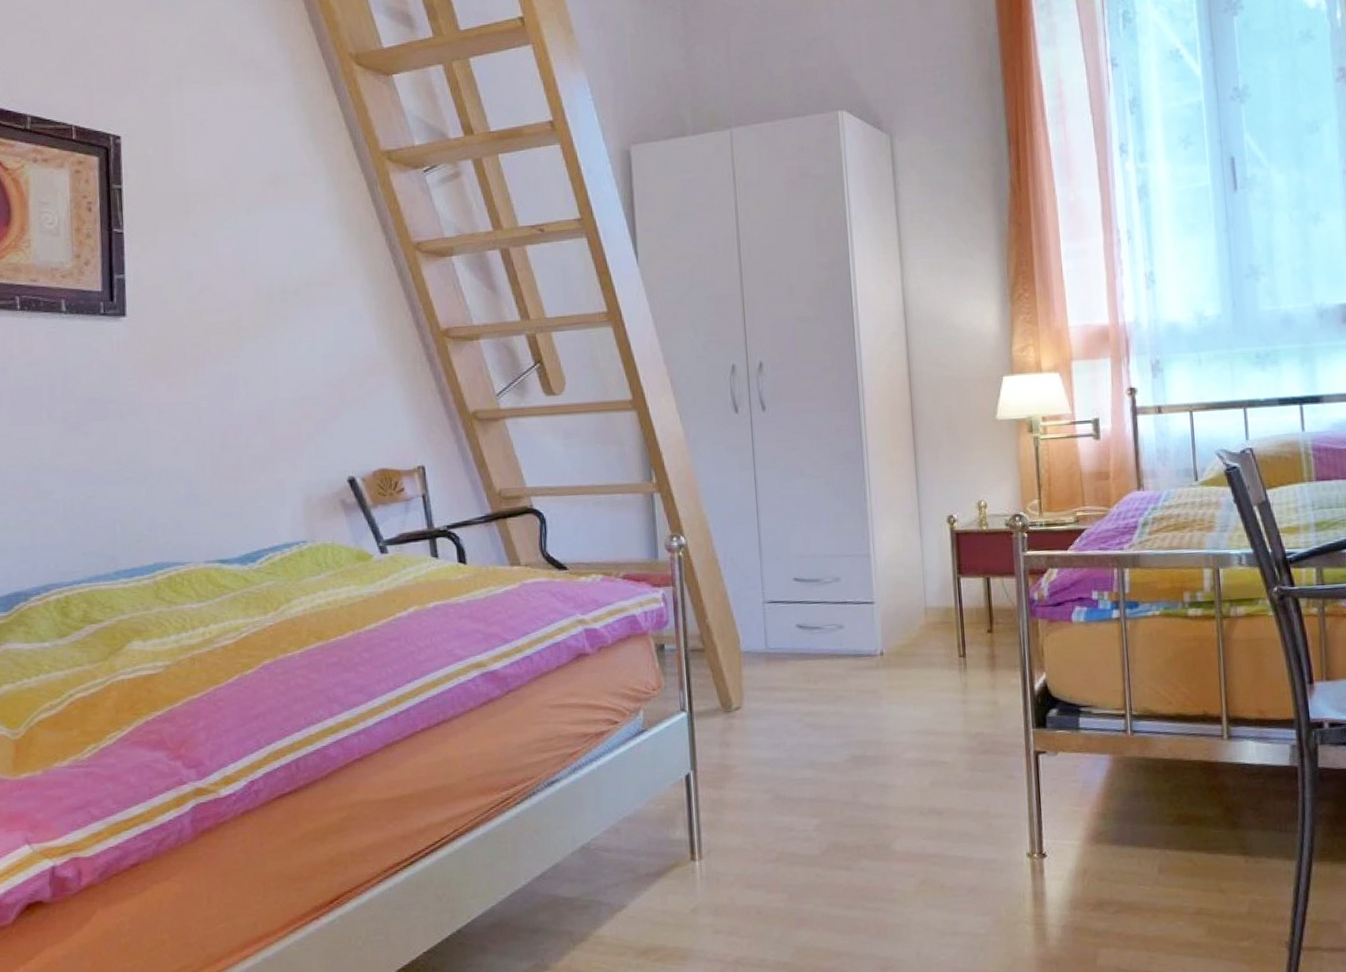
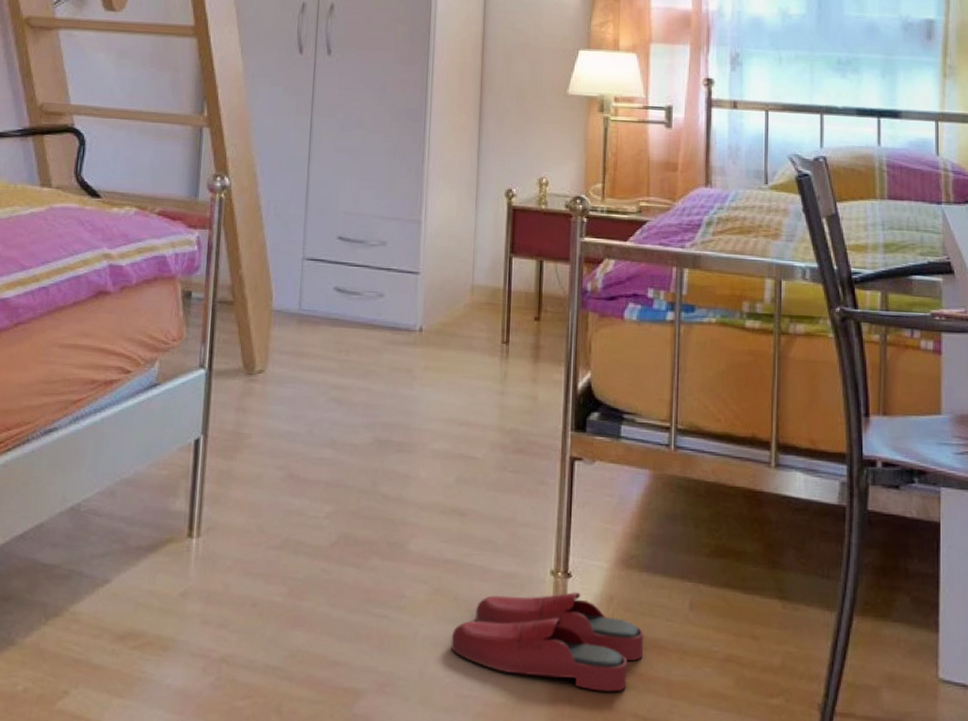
slippers: none [942,869,1120,953] -> present [451,592,644,692]

